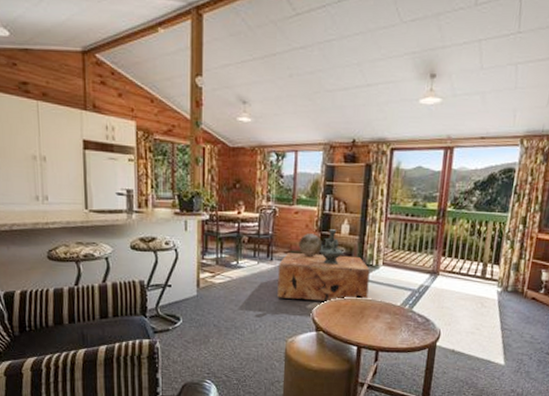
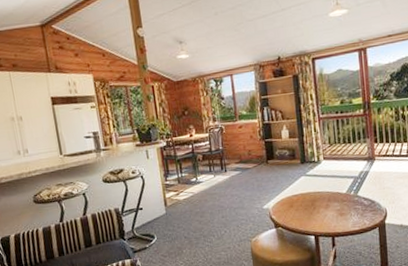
coffee table: present [277,253,370,302] -> none [232,156,316,204]
decorative globe: present [298,233,322,257] -> none [246,143,267,163]
decorative urn: present [319,229,344,265] -> none [265,136,287,168]

